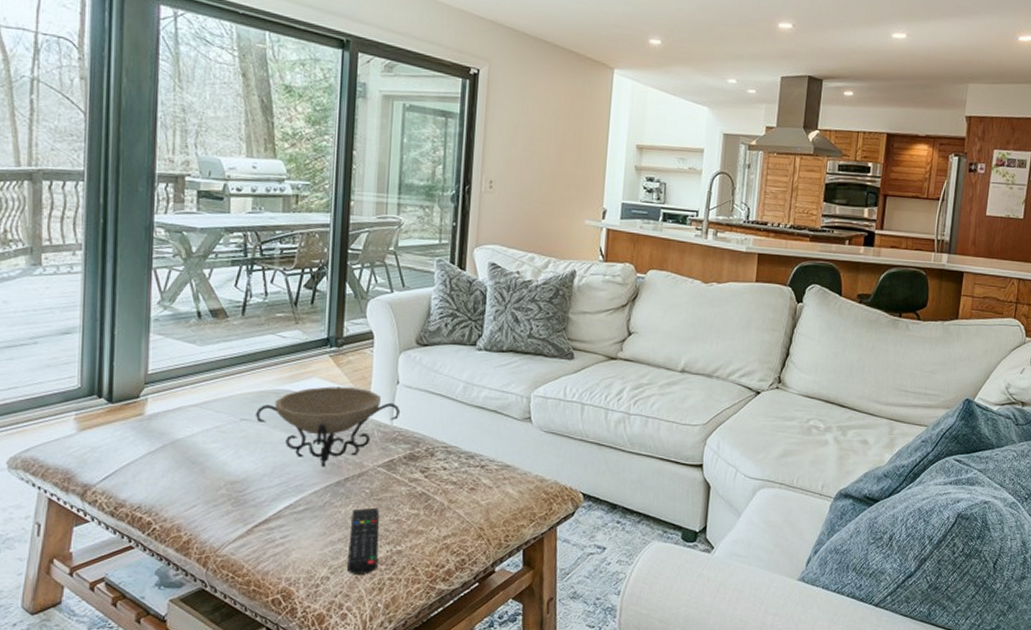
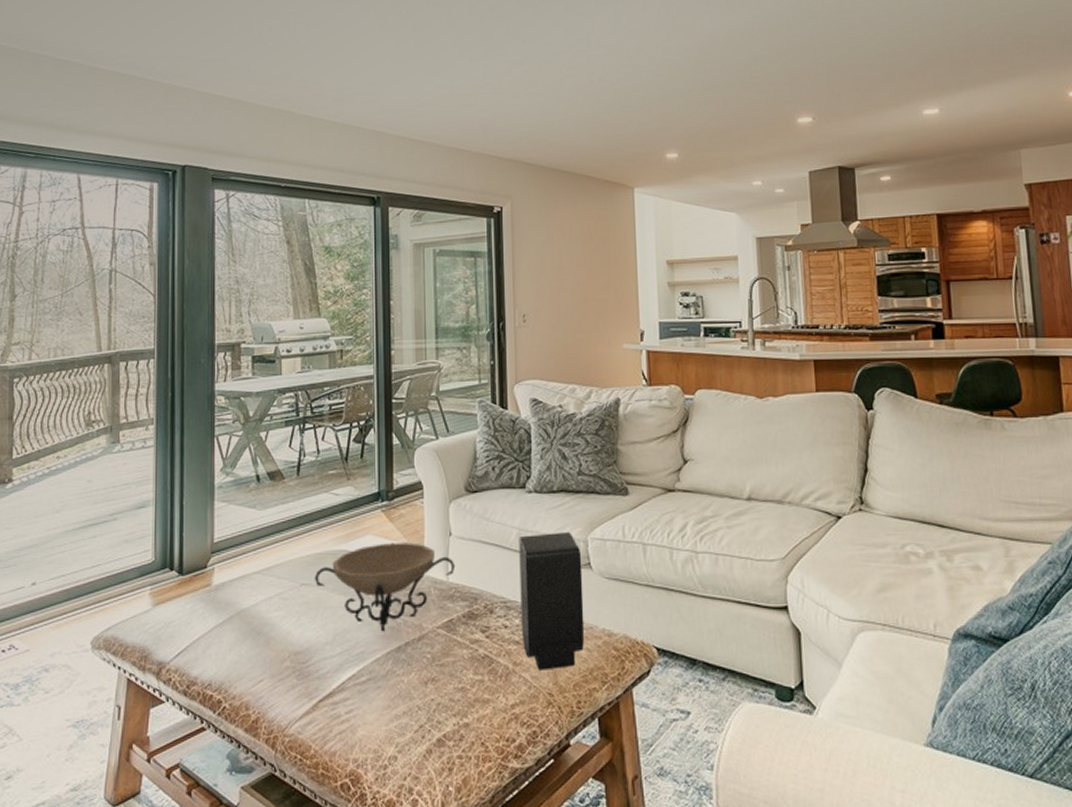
remote control: present [347,507,379,574] -> none [414,674,445,753]
speaker: none [459,388,524,508] -> present [519,532,585,670]

